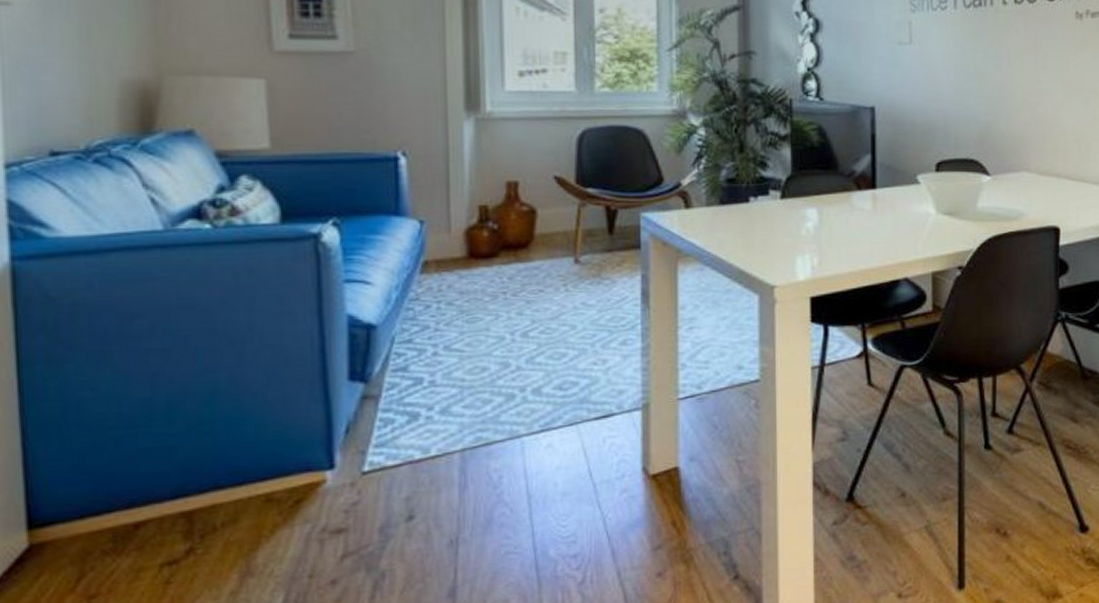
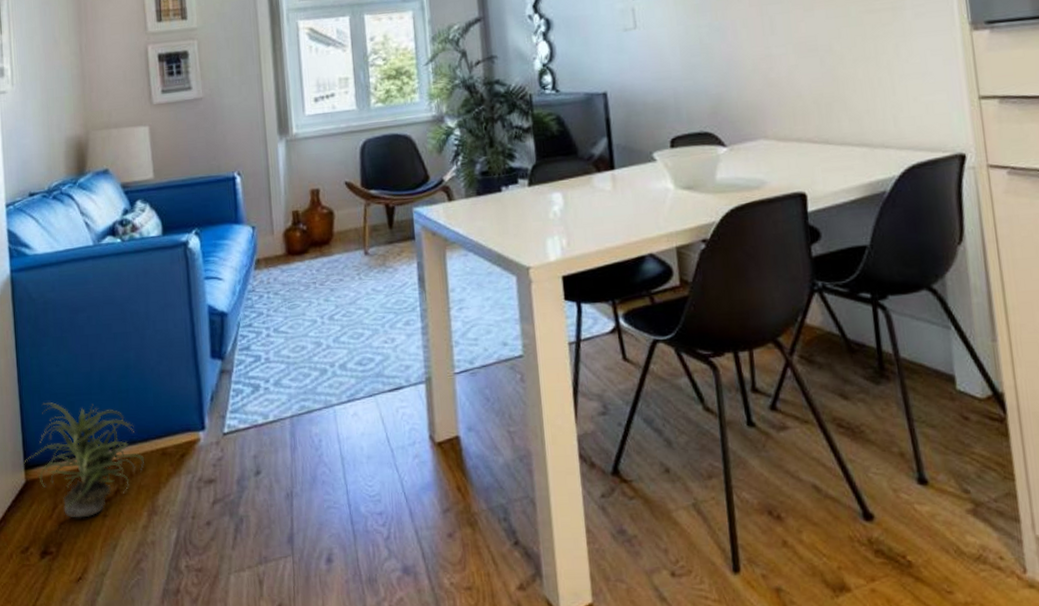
potted plant: none [19,438,236,589] -> present [20,402,144,518]

